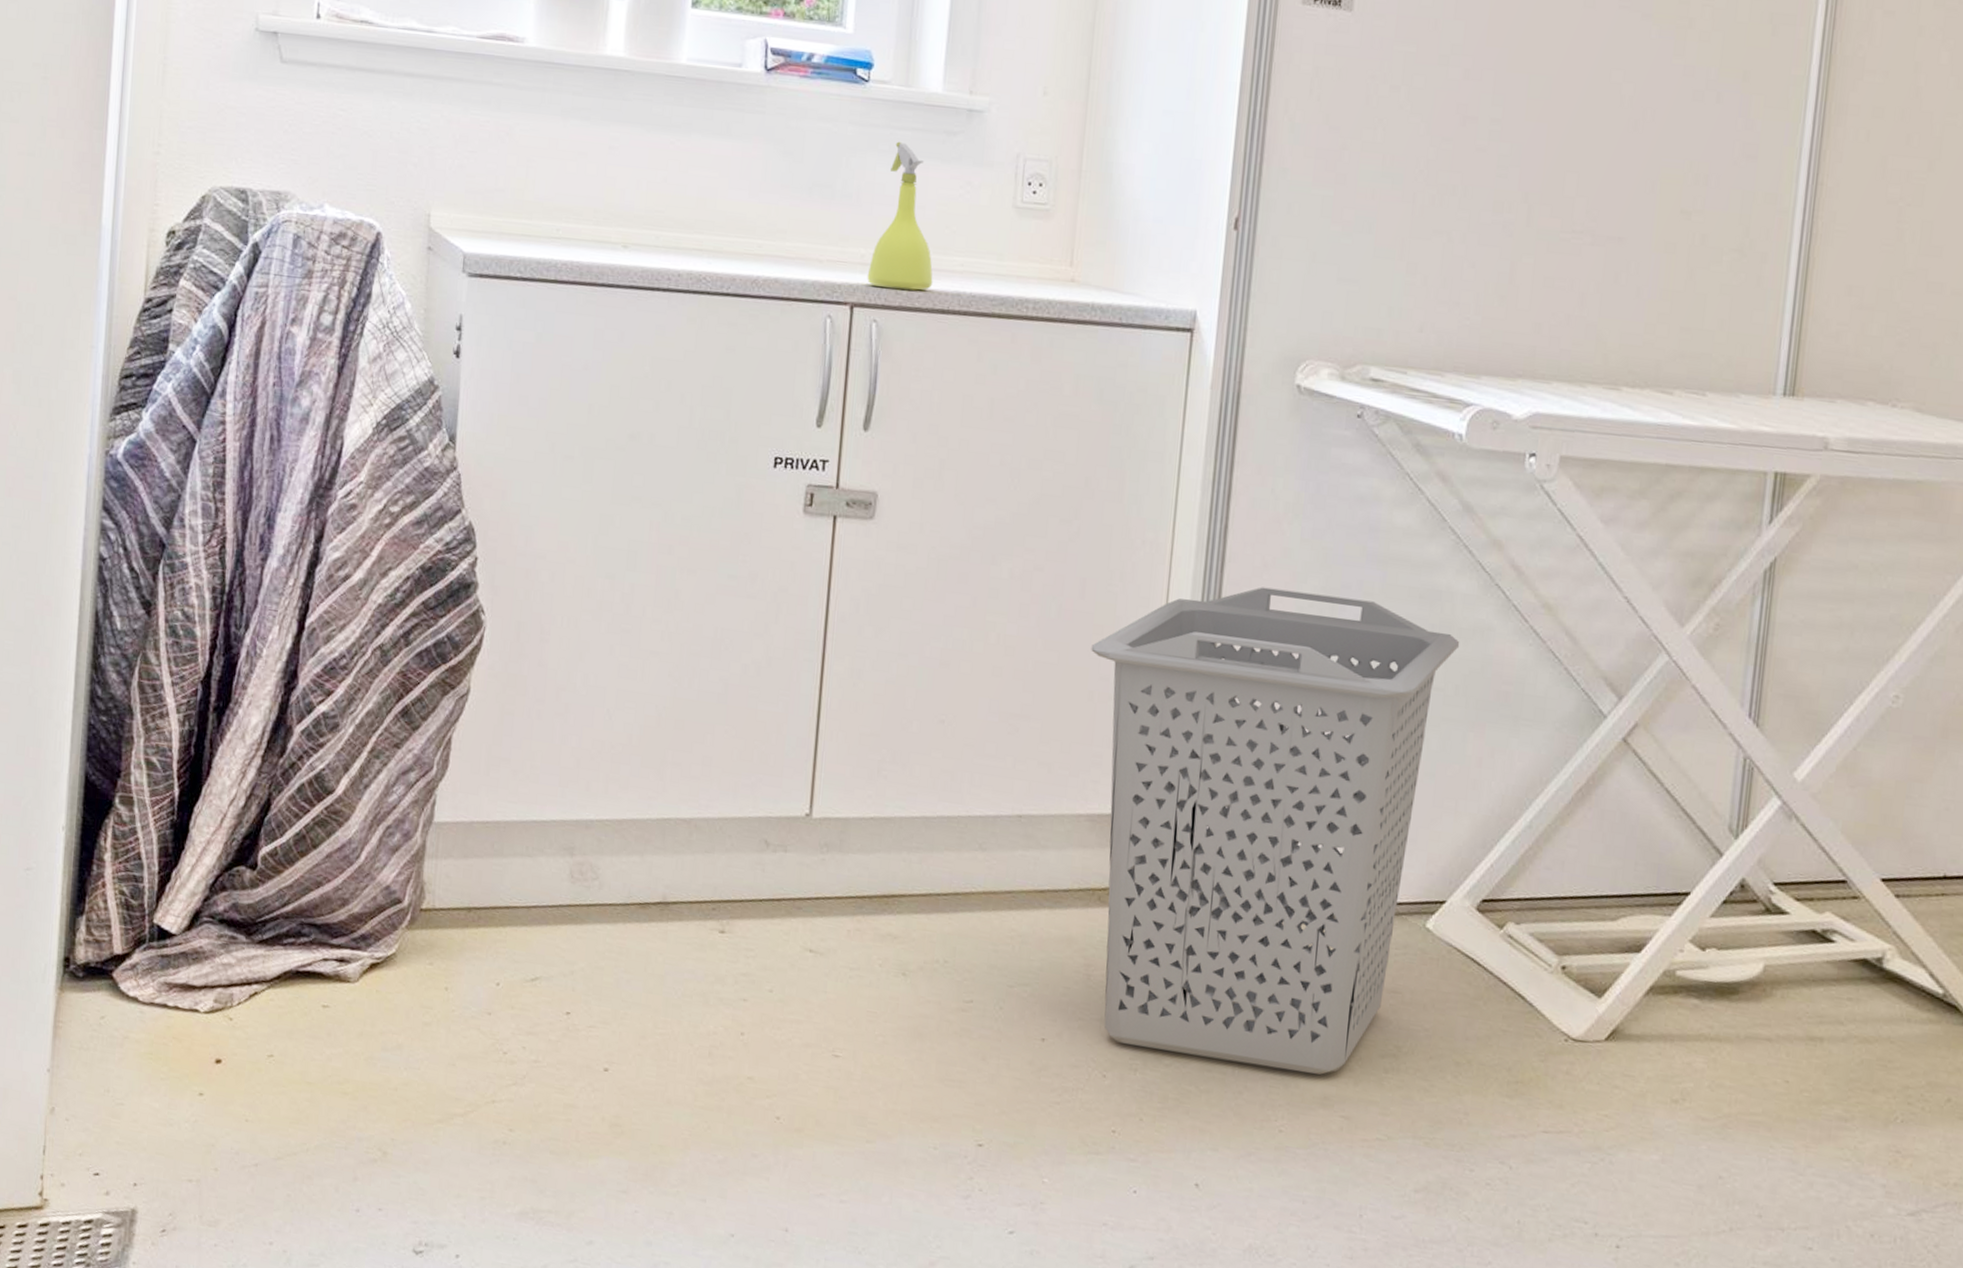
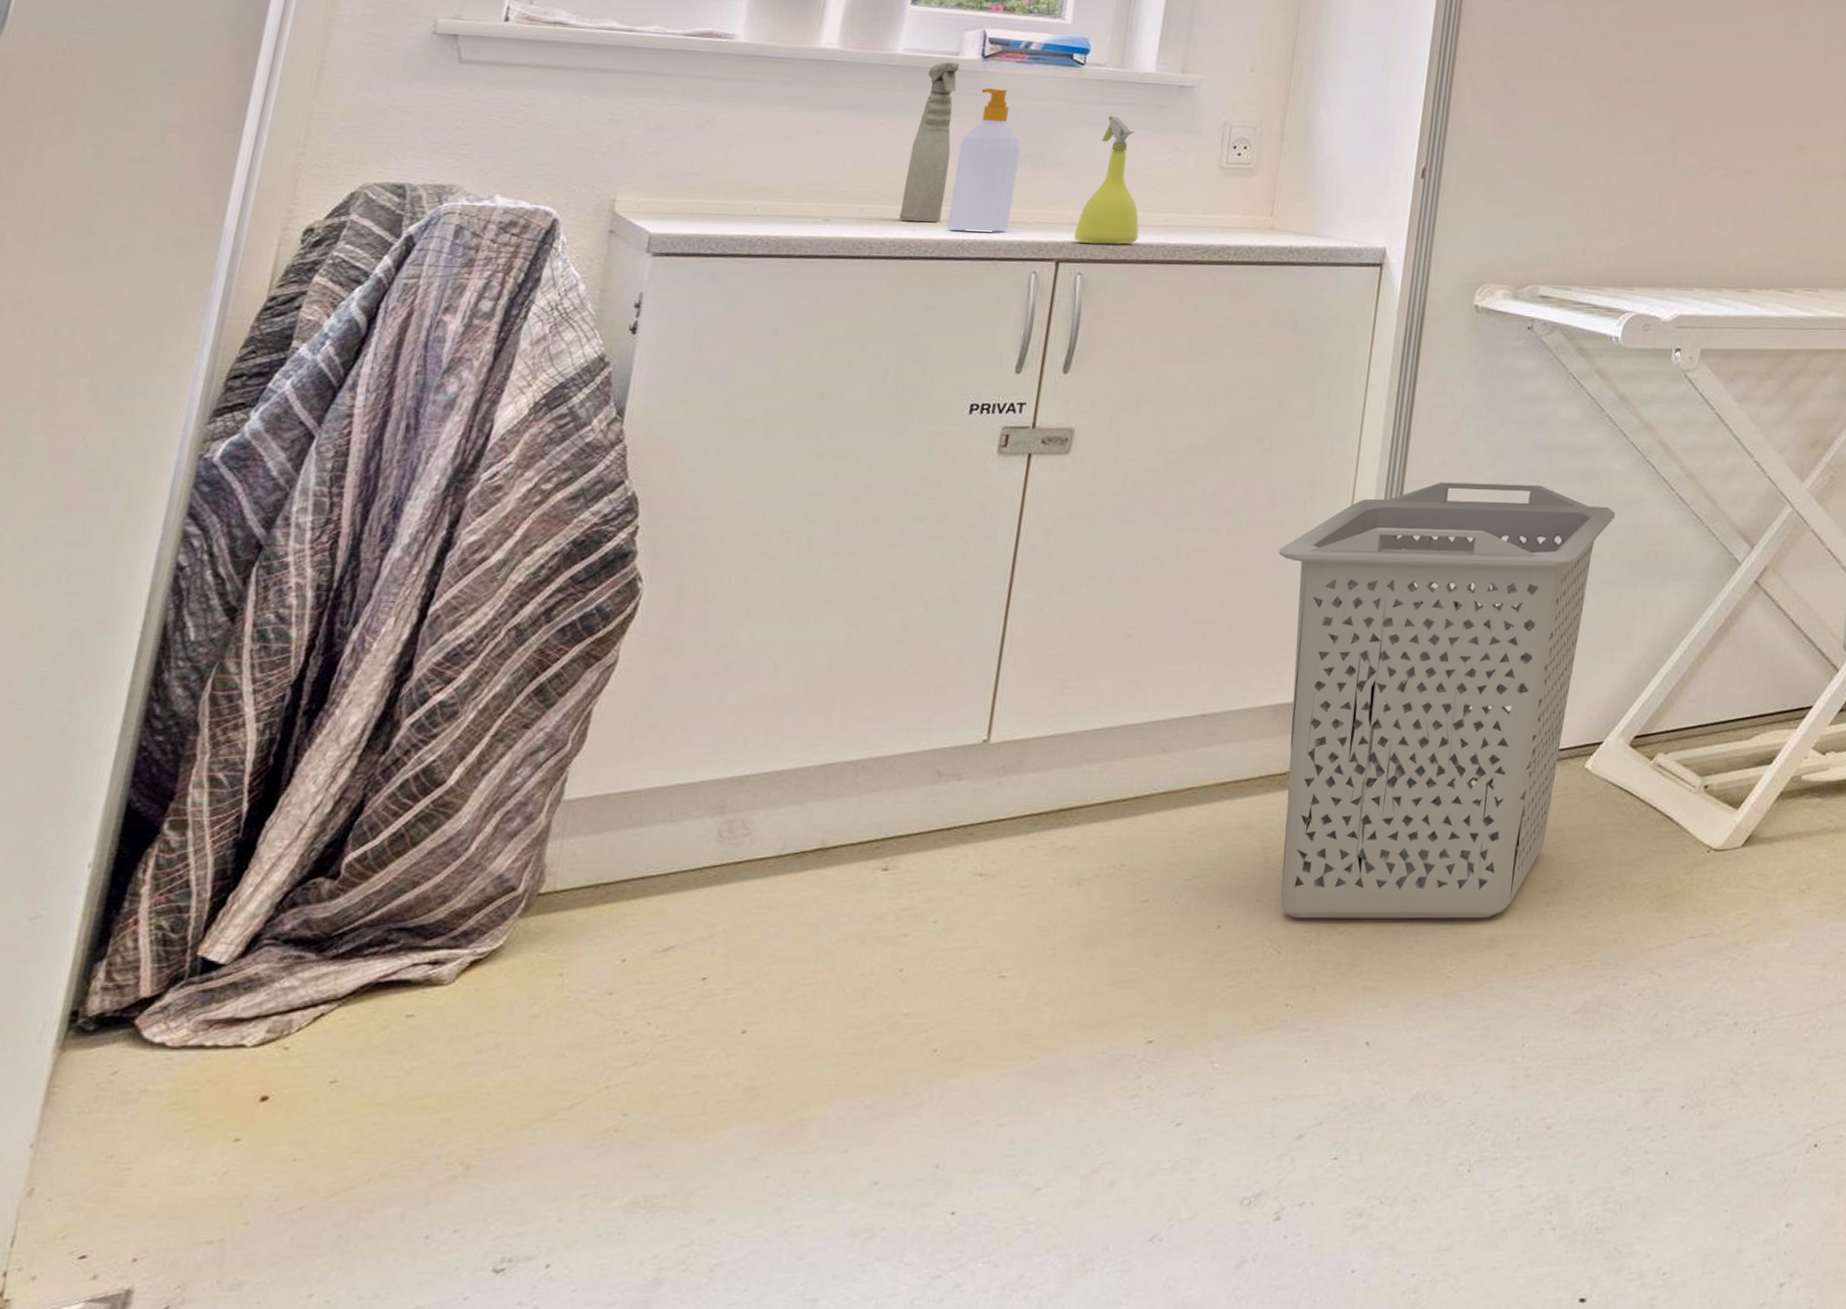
spray bottle: none [694,74,744,255] -> present [899,62,960,222]
soap bottle: none [740,106,809,270] -> present [946,88,1021,233]

